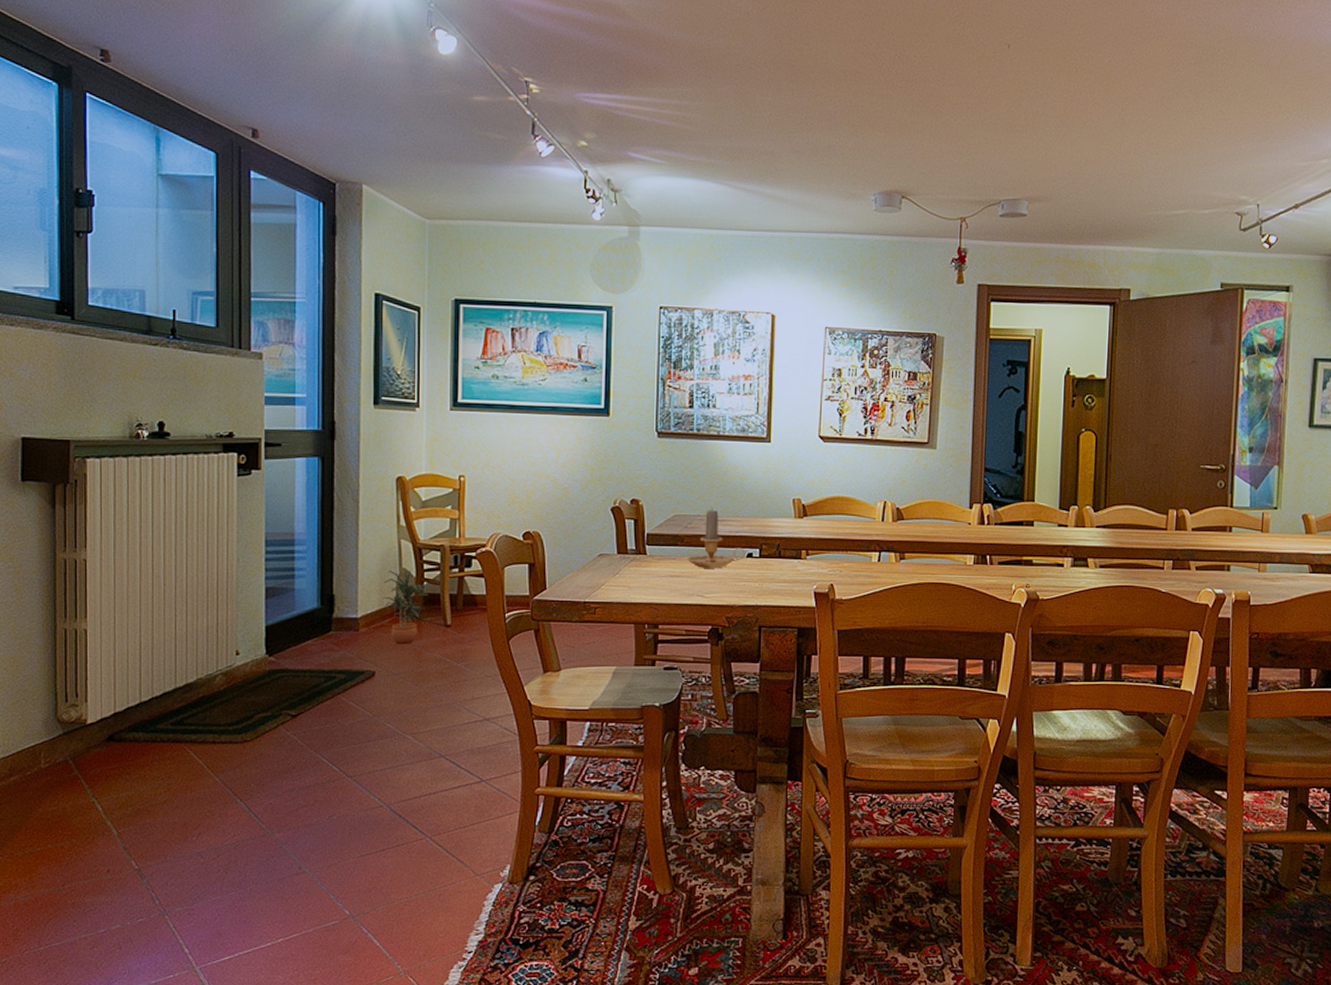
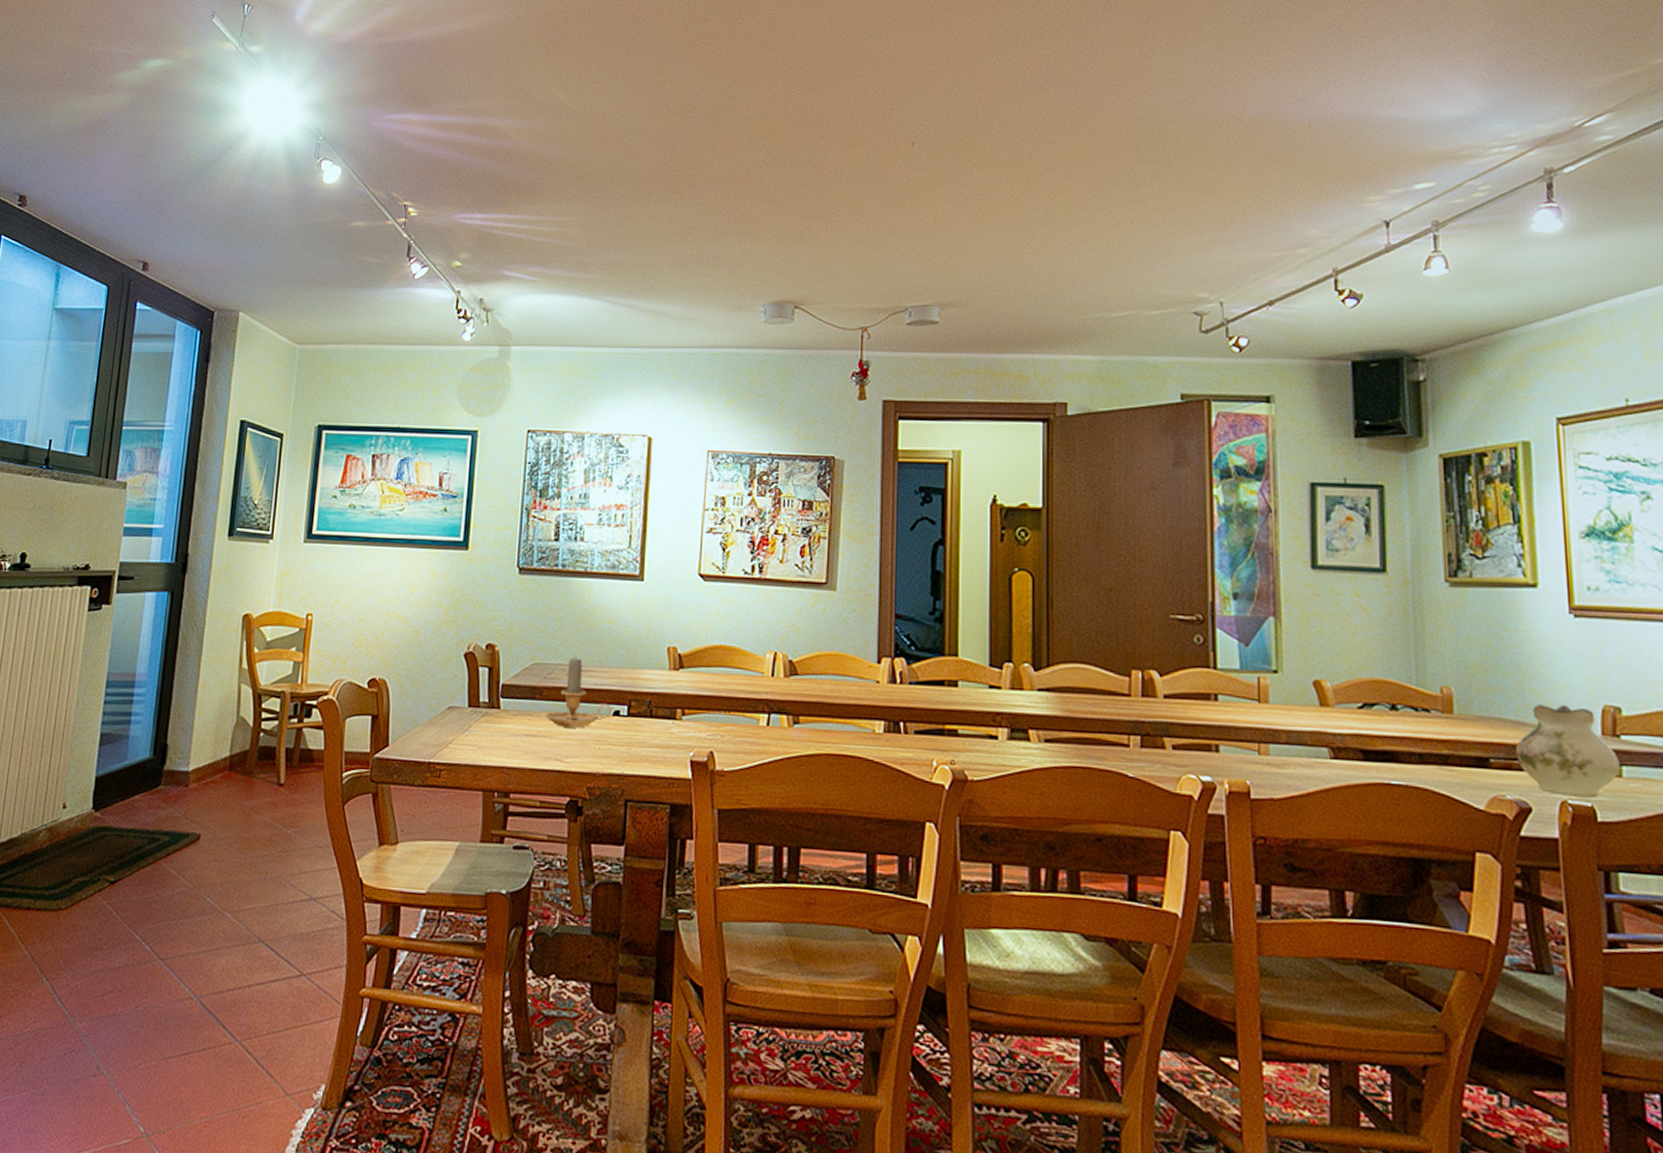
potted plant: present [382,569,428,645] -> none [216,717,264,805]

